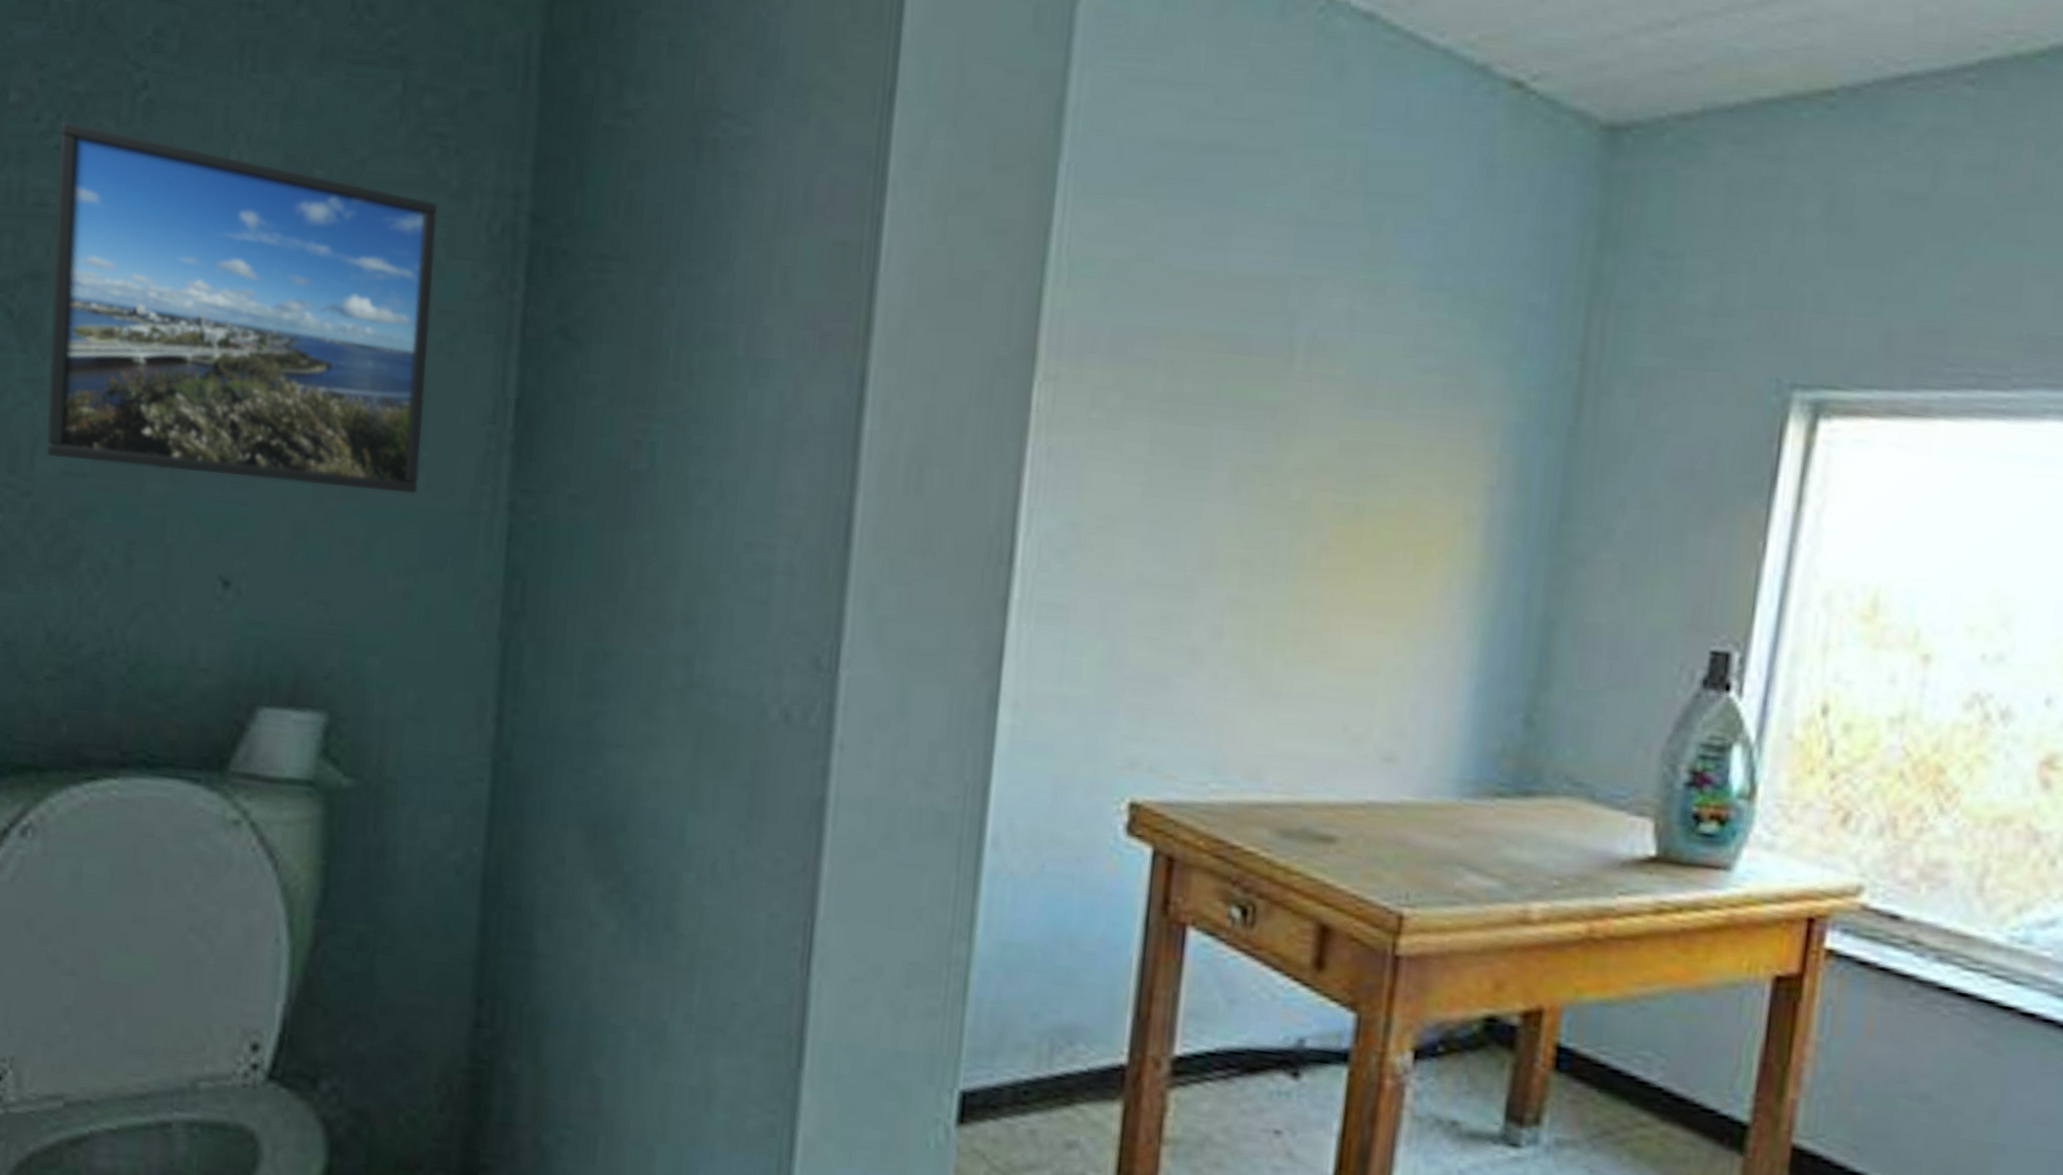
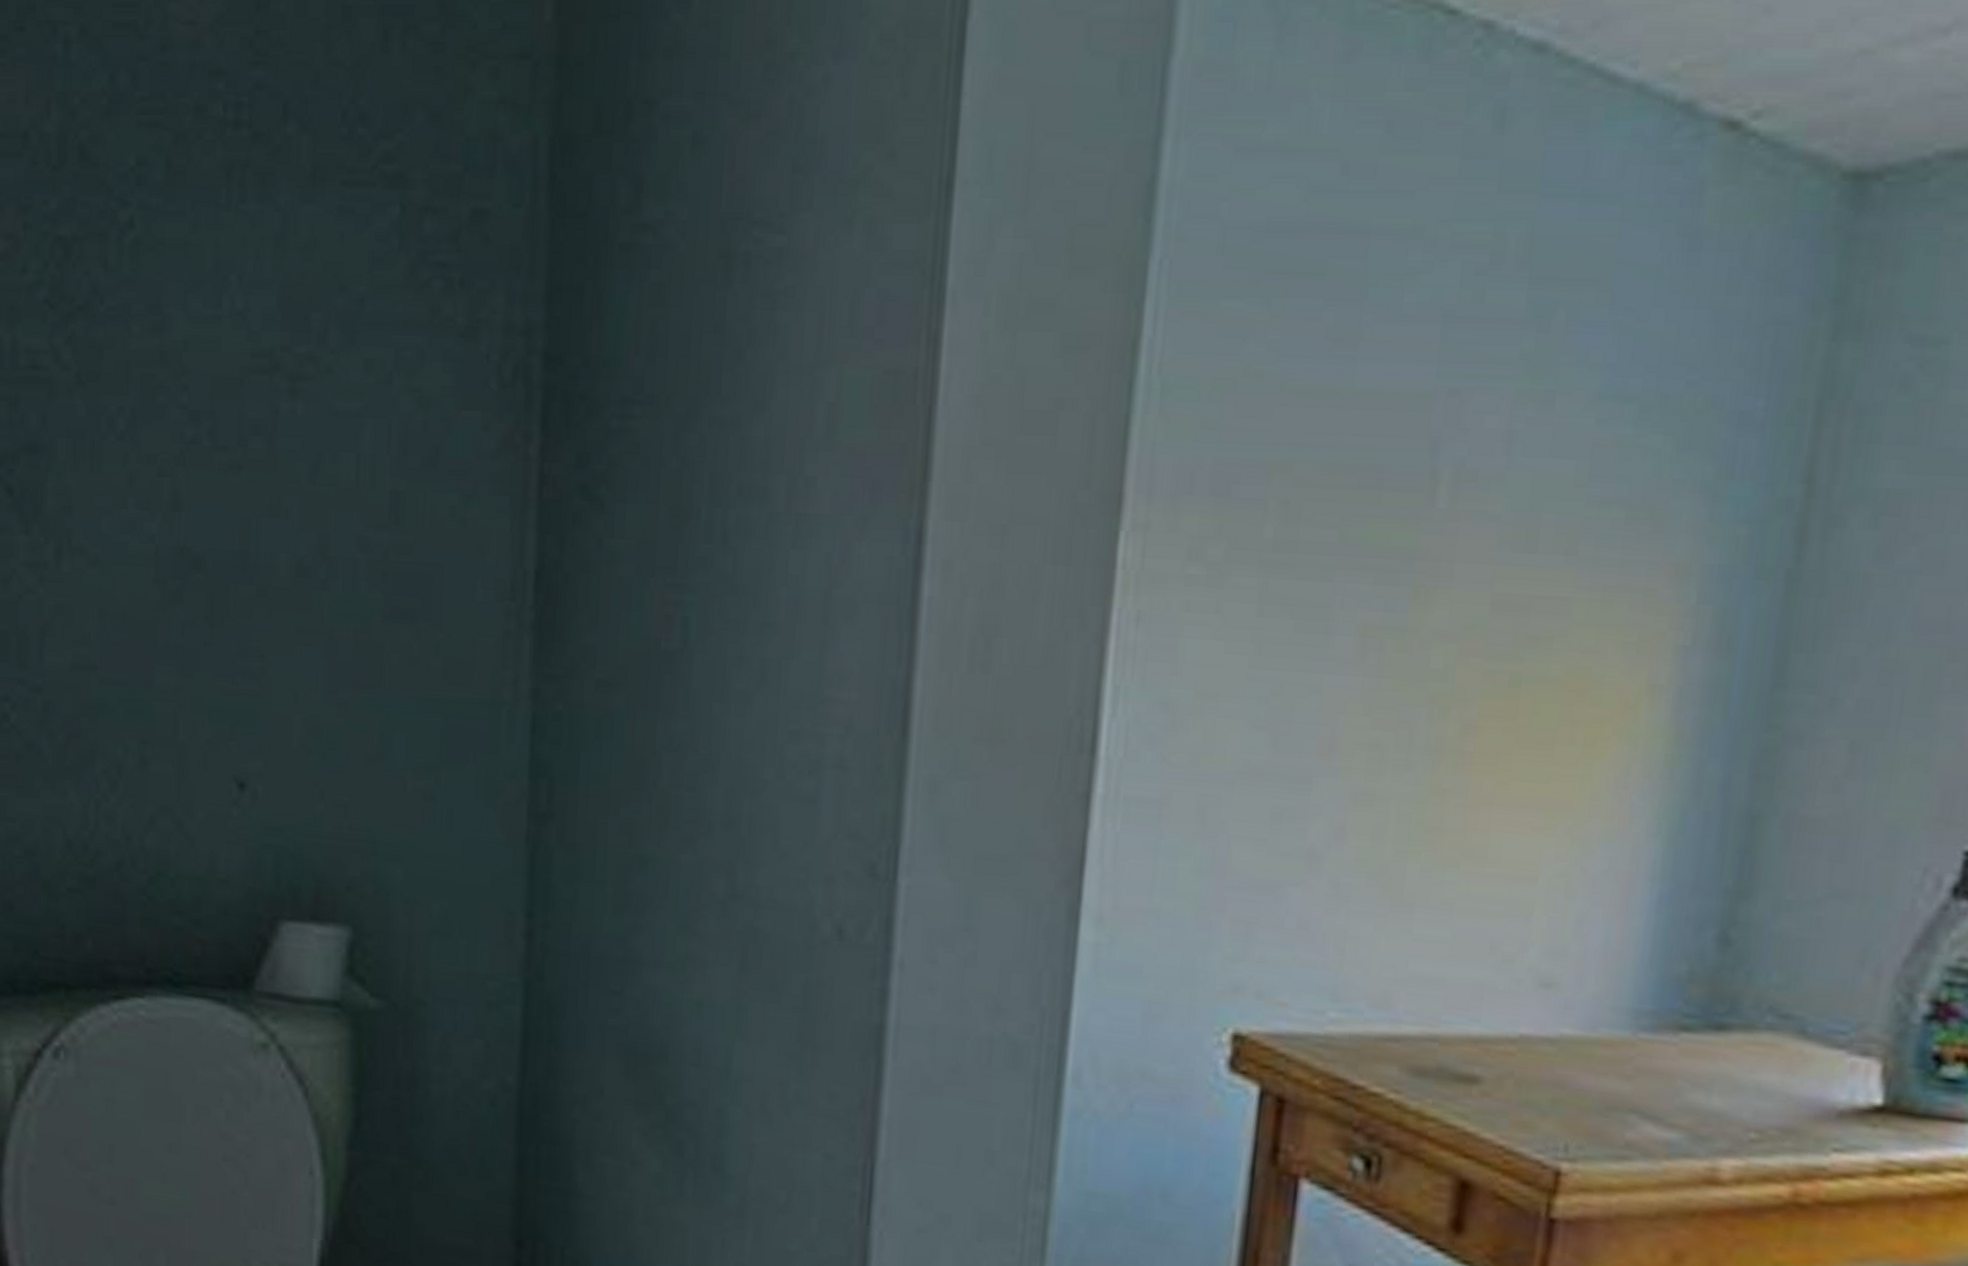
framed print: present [46,121,438,494] -> none [47,271,444,682]

